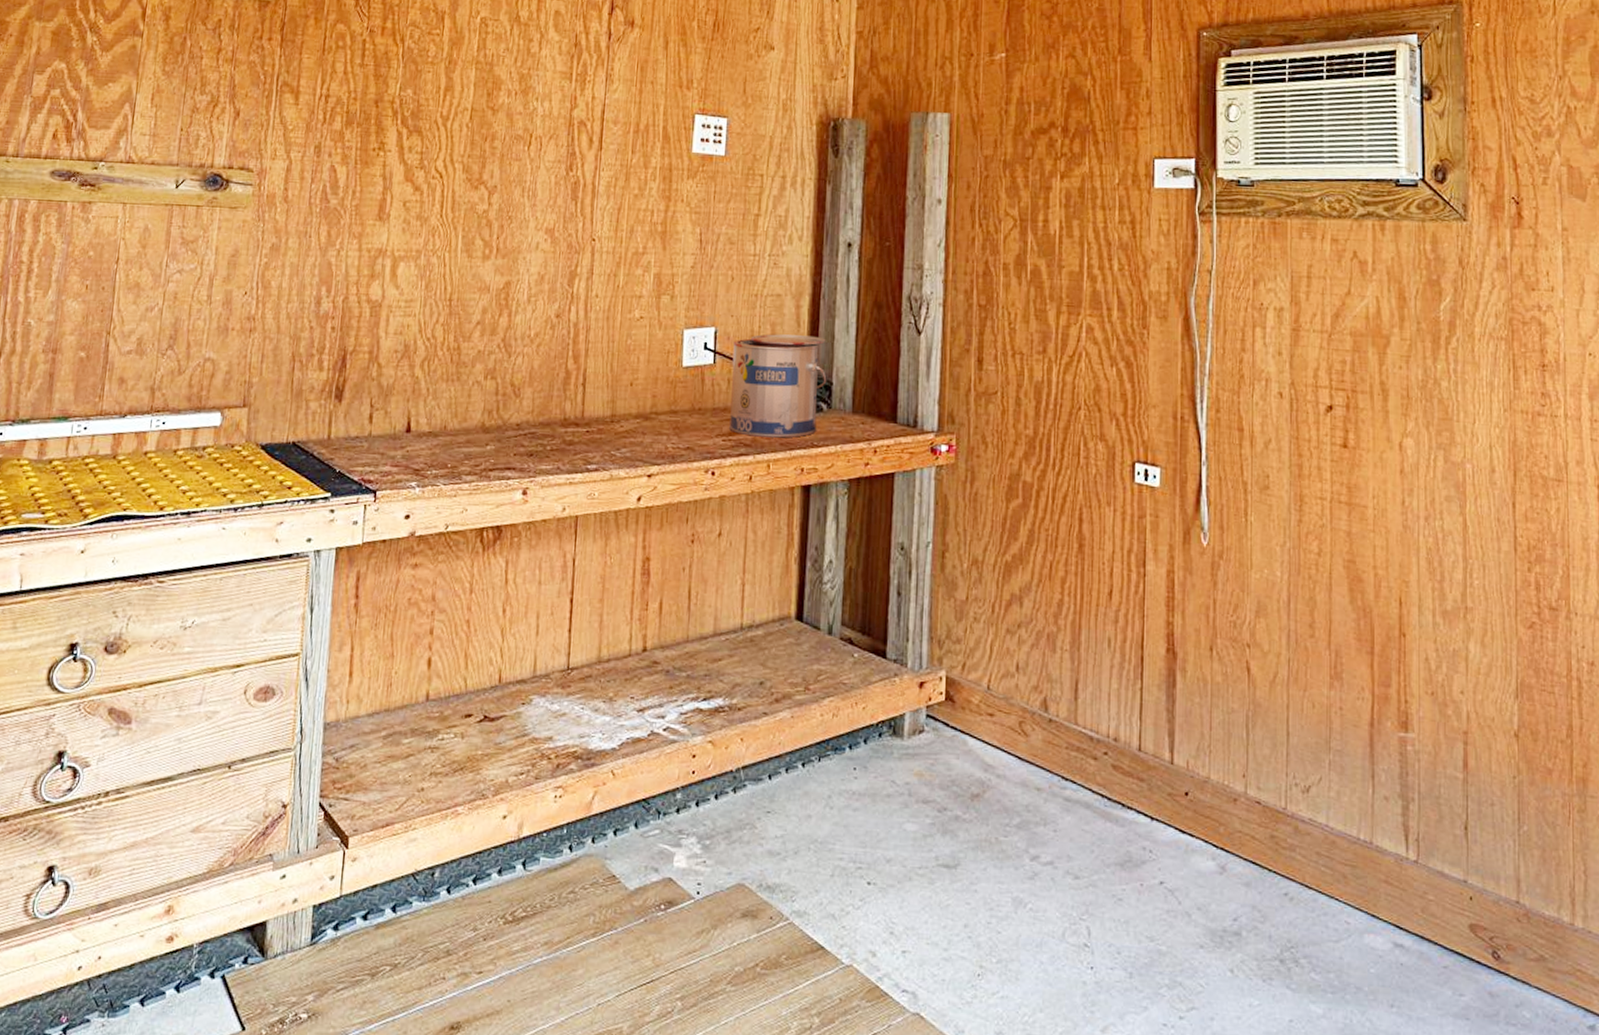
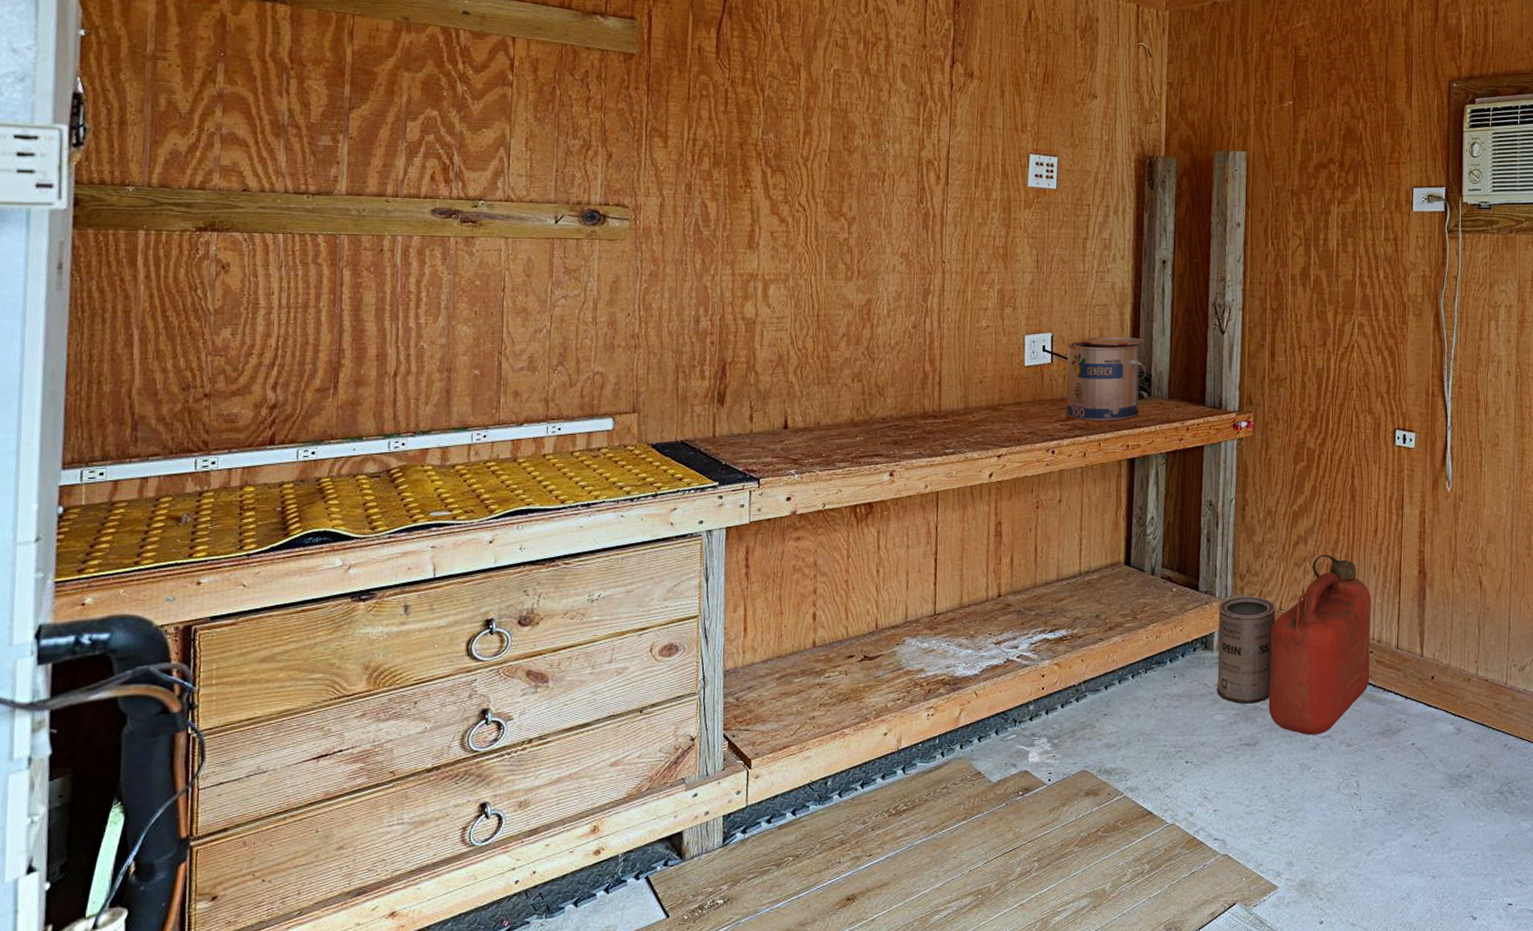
paint can: none [907,668,983,812] -> present [1217,596,1276,704]
fuel can: none [972,620,1105,860] -> present [1268,555,1371,735]

